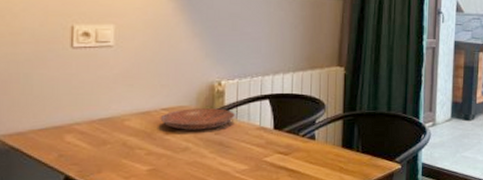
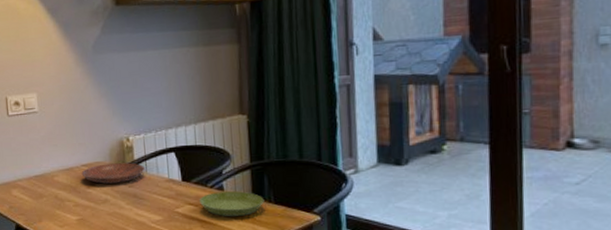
saucer: none [289,140,353,166] -> present [198,191,265,217]

